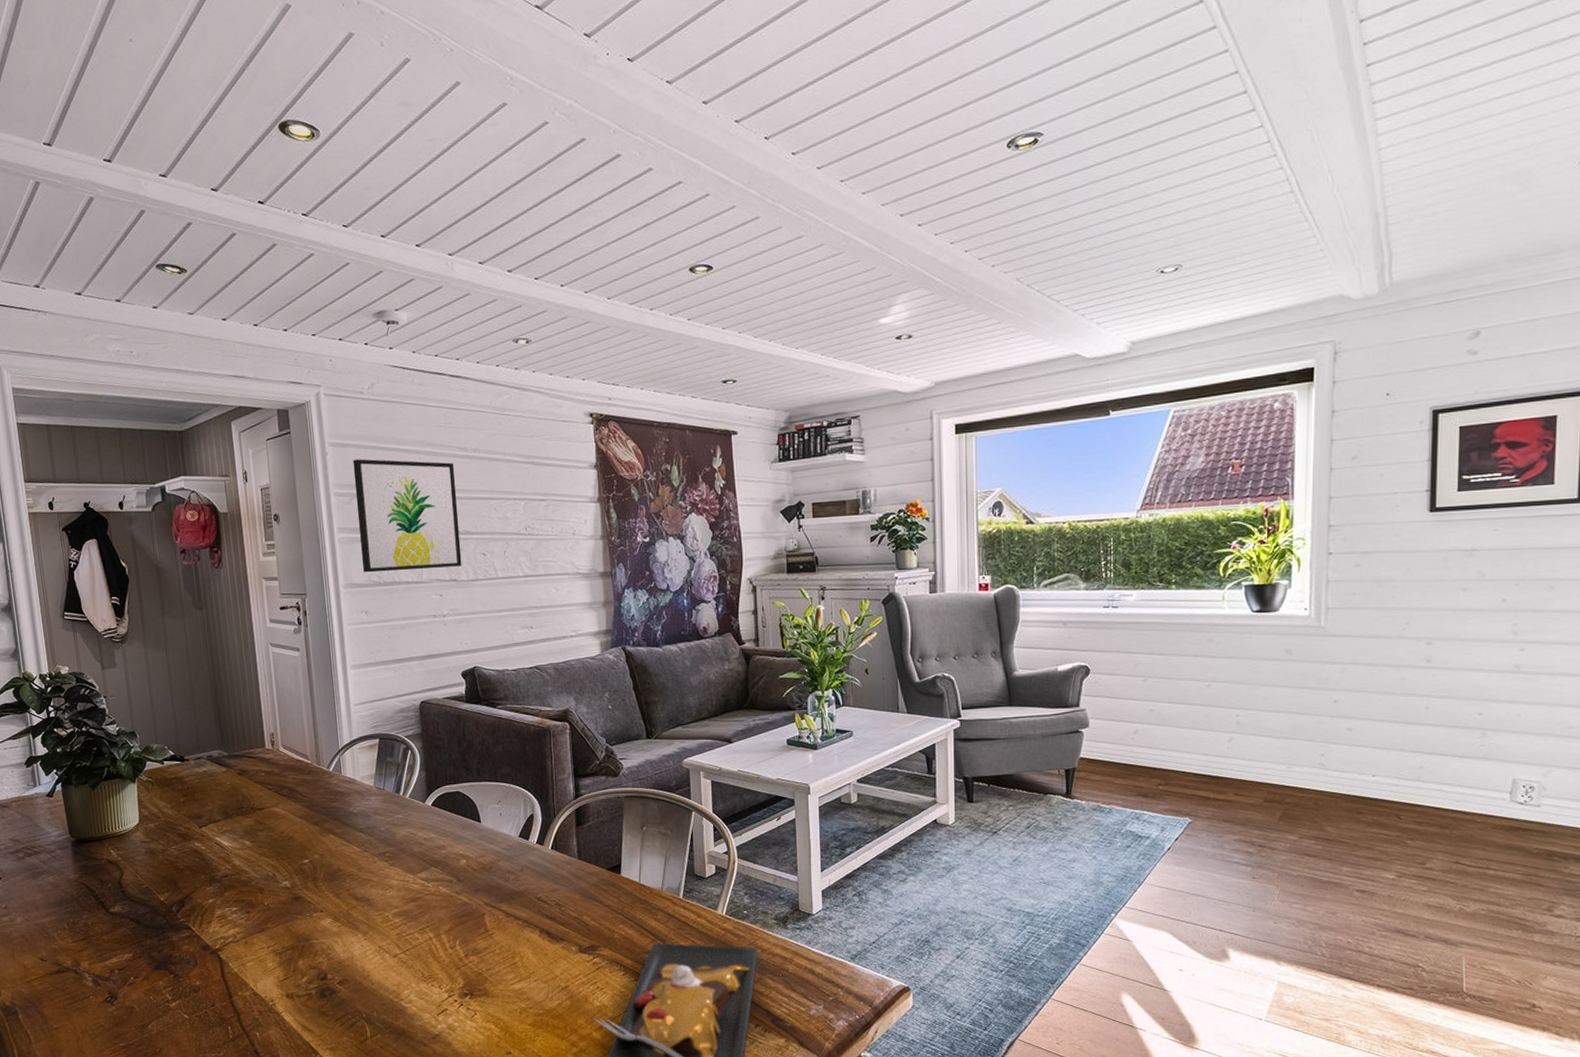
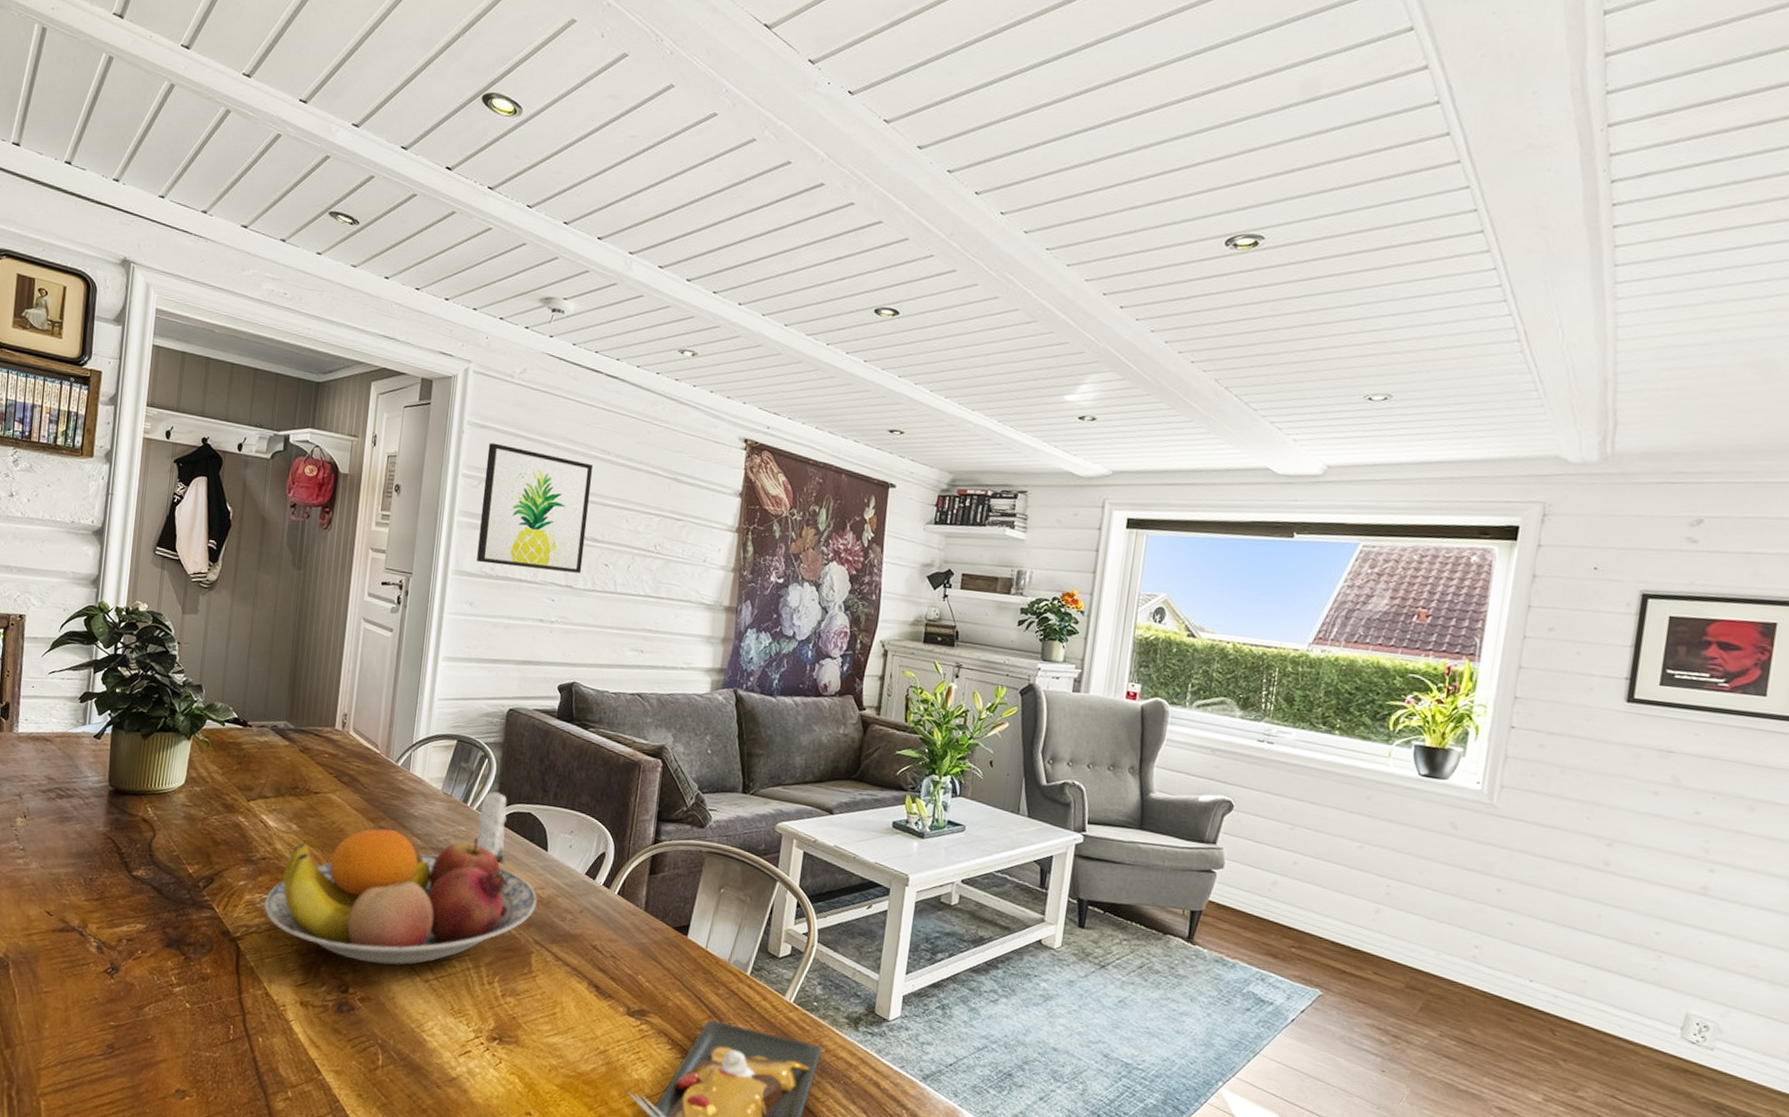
fruit bowl: none [234,822,480,950] -> present [263,828,537,966]
candle: none [413,778,443,840] -> present [477,792,507,861]

